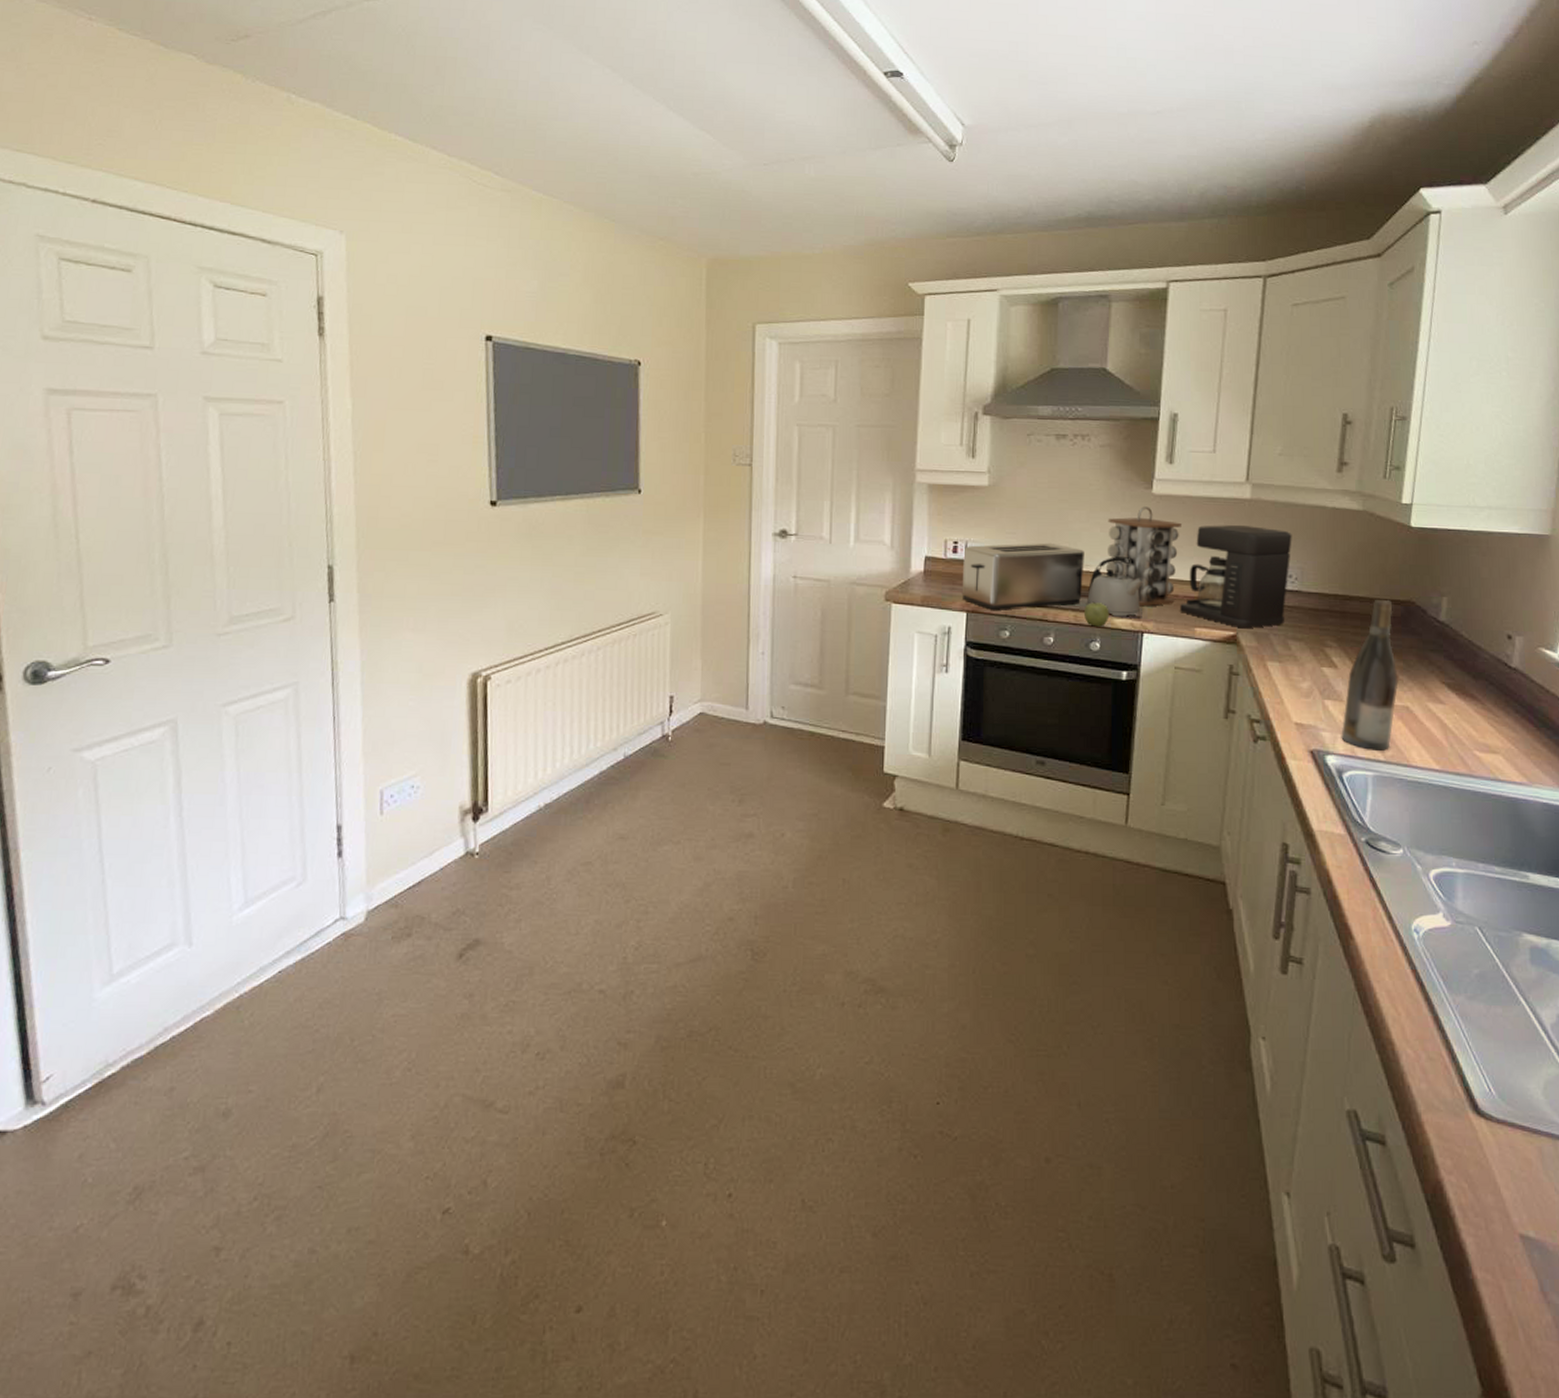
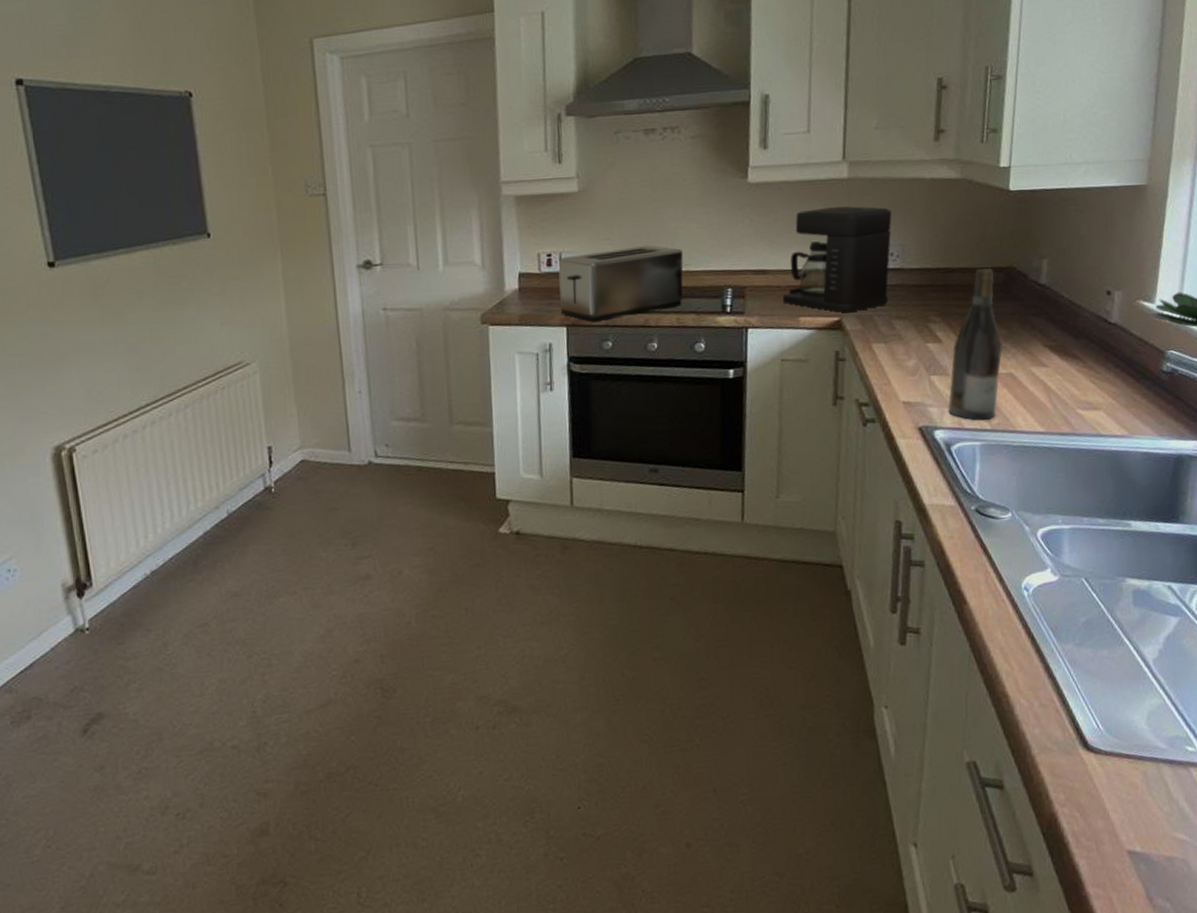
fruit: present [1083,601,1110,627] -> none [686,301,713,327]
kettle: present [1086,556,1145,617] -> none [688,252,746,315]
spice rack: present [1105,506,1181,606] -> none [704,197,780,301]

